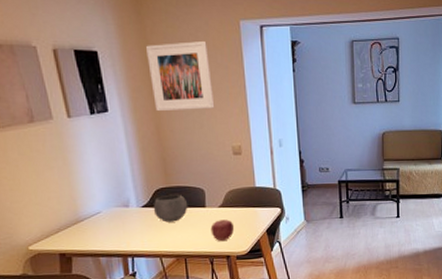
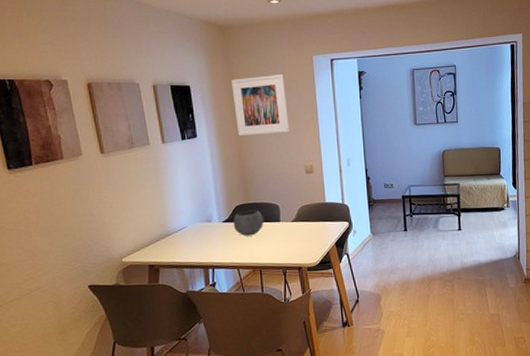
apple: present [210,219,235,241] -> none [284,233,306,253]

